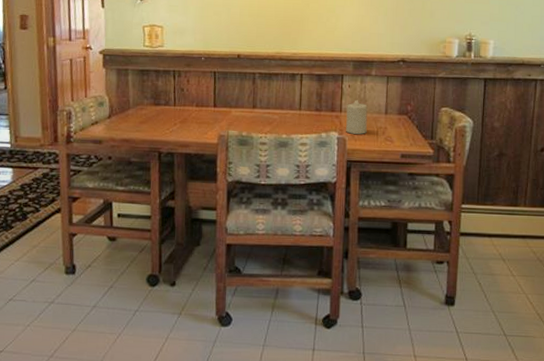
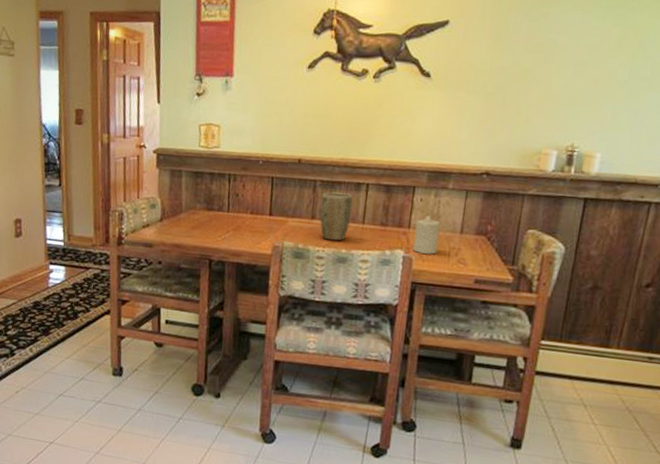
plant pot: none [260,83,289,127] -> present [320,192,353,241]

